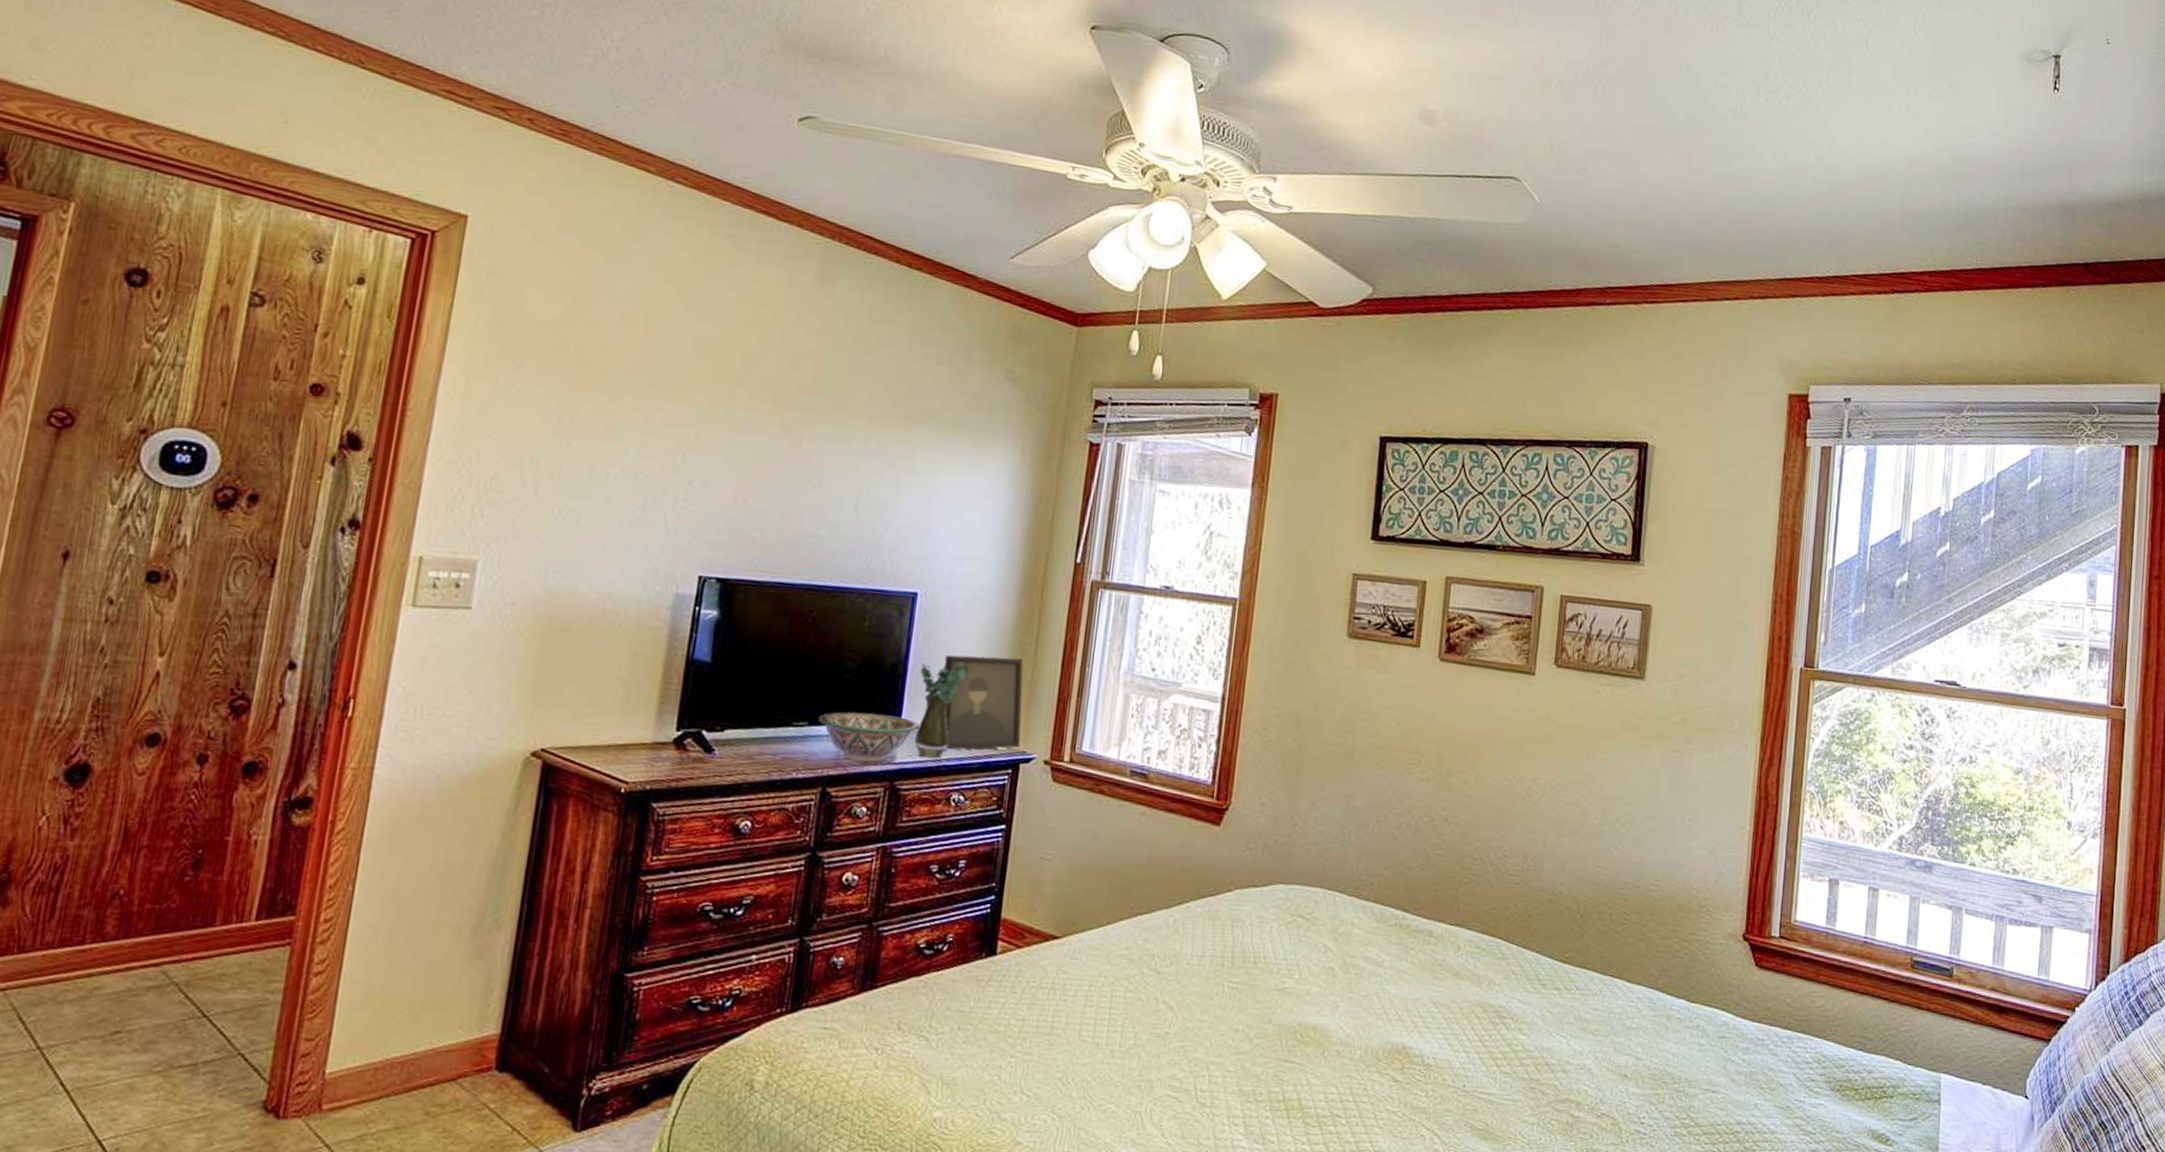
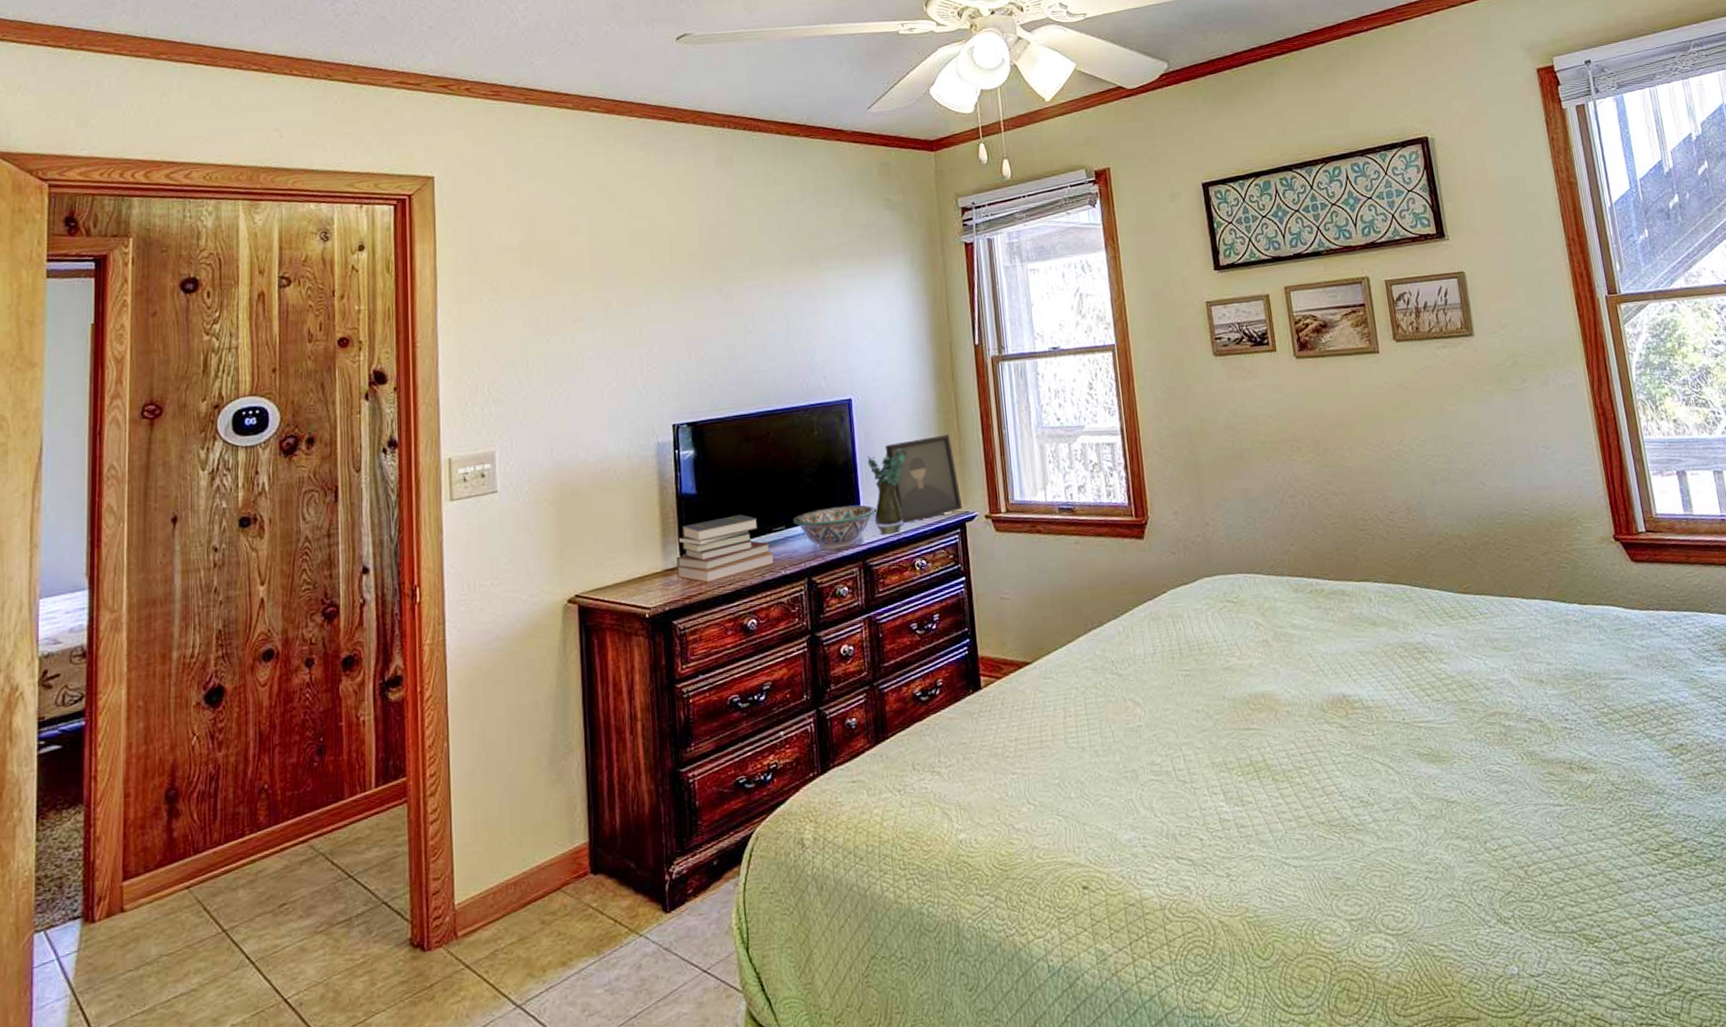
books: none [667,696,787,768] -> present [676,514,774,583]

